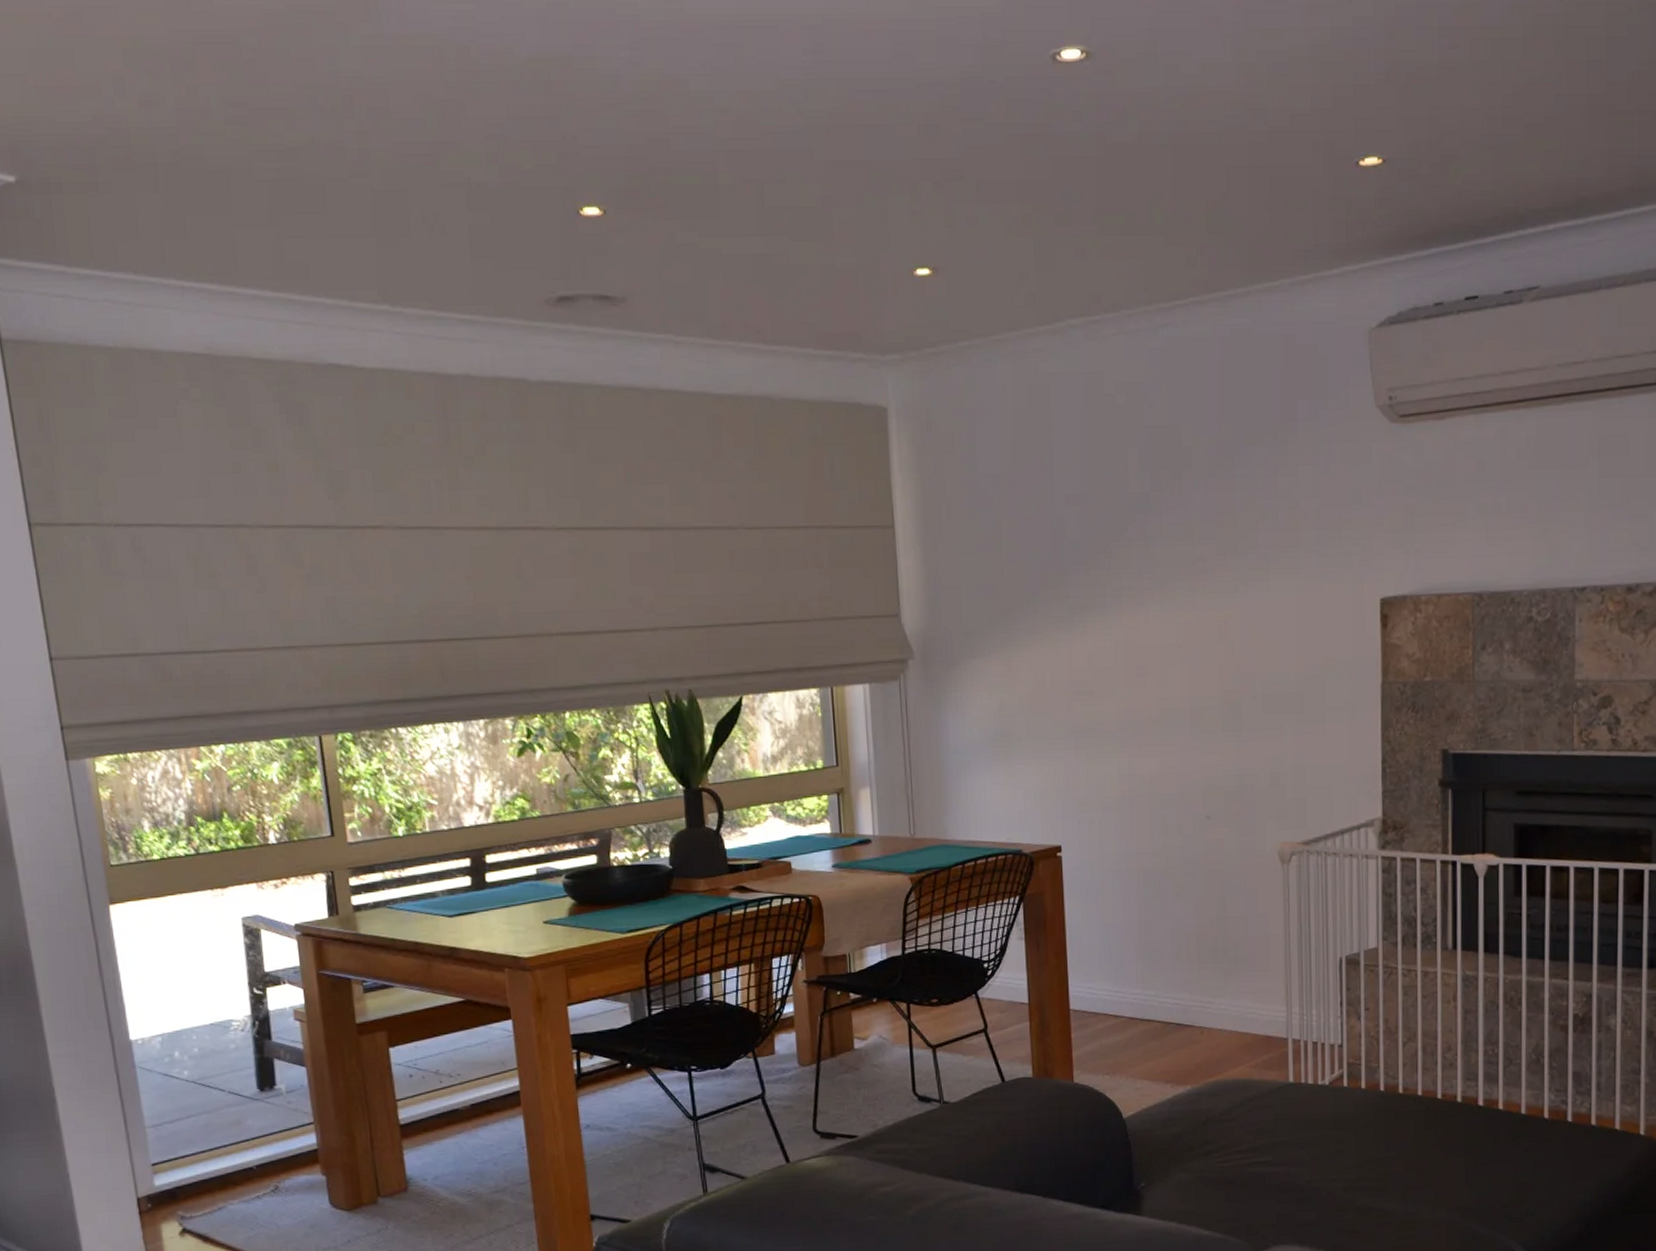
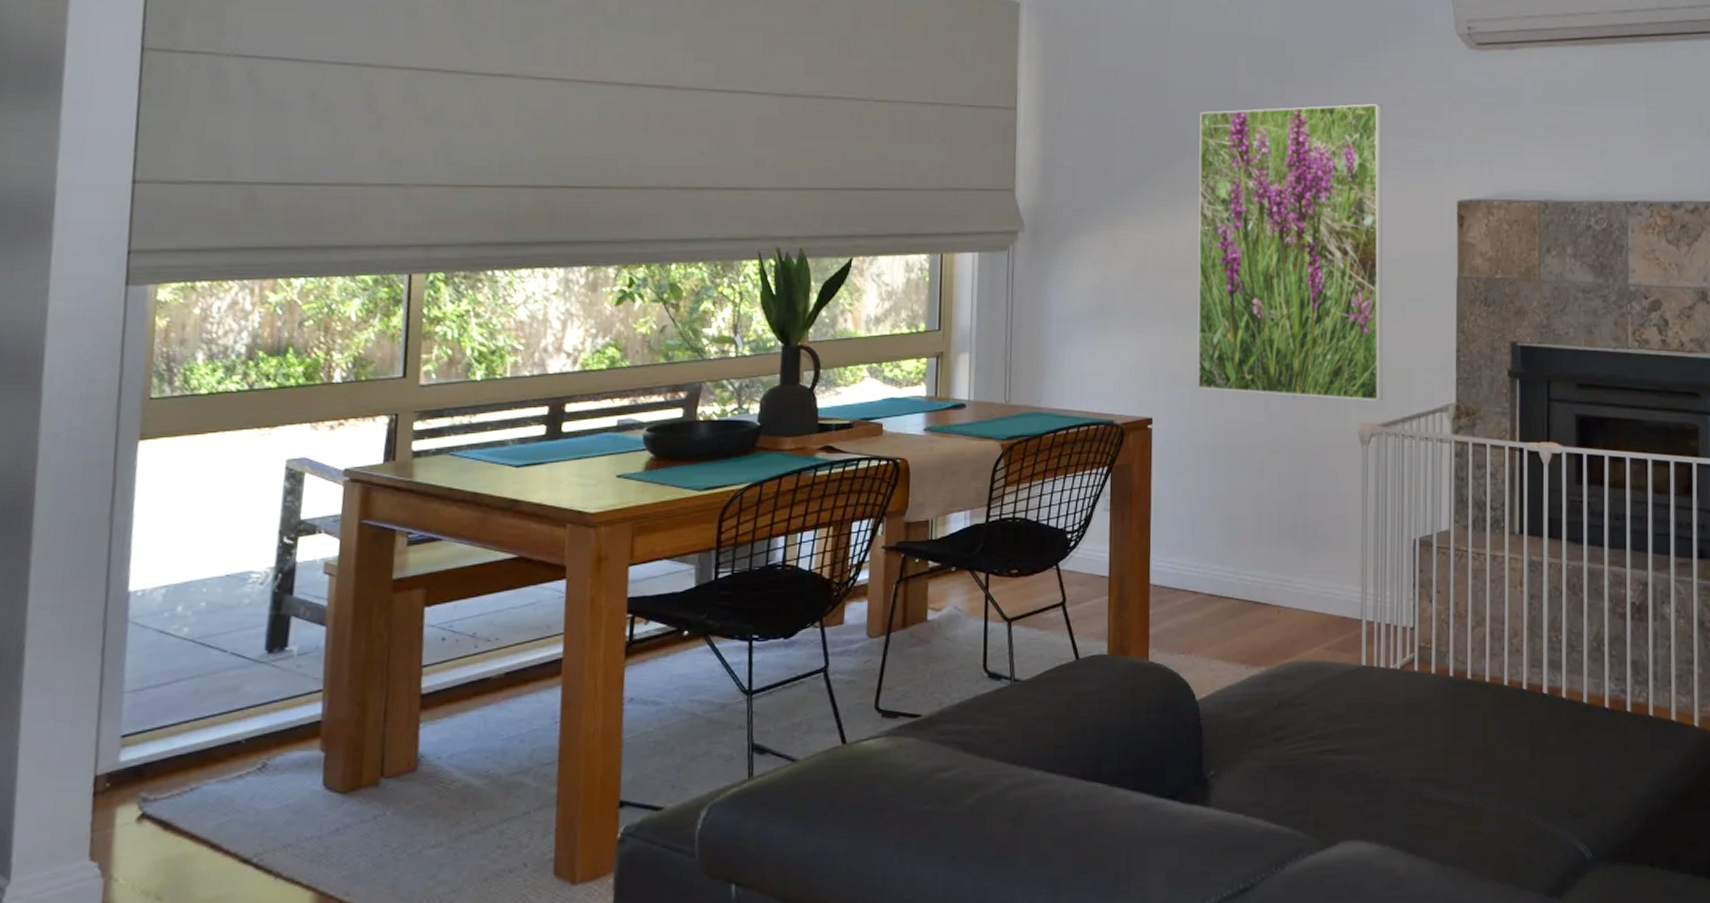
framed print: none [1091,493,1303,819] -> present [1197,103,1383,402]

